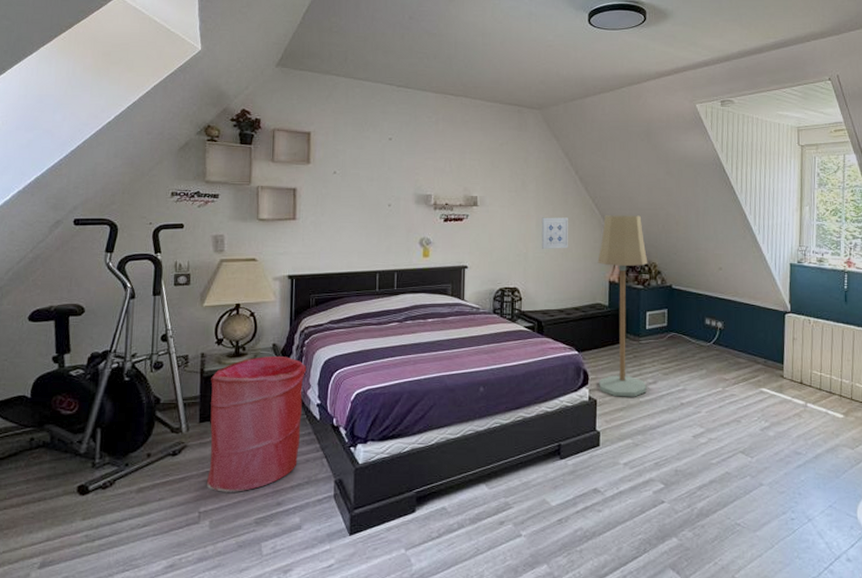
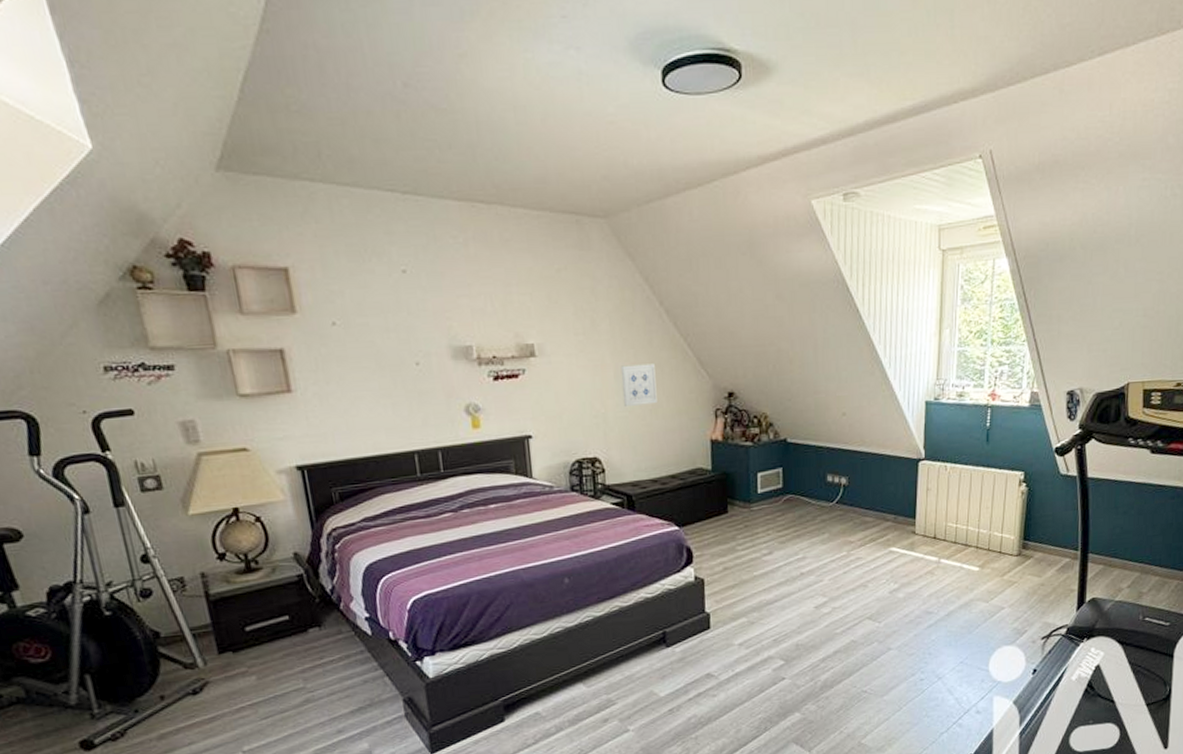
laundry hamper: present [207,356,307,492] -> none [220,566,354,728]
floor lamp: present [597,215,648,397] -> none [695,354,762,574]

